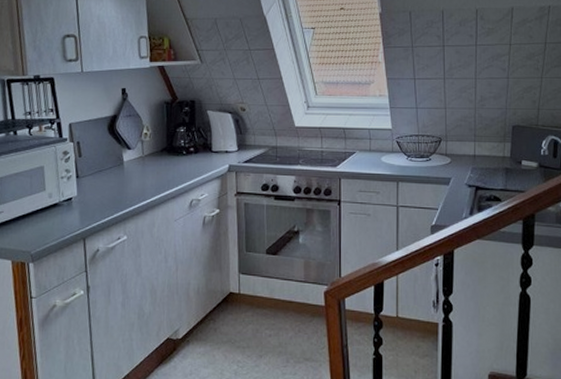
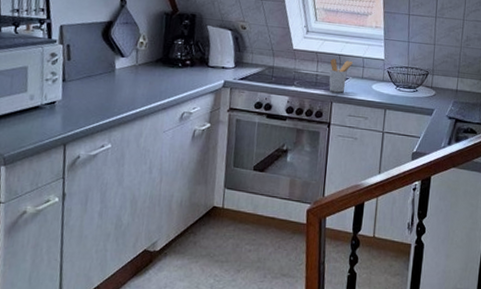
utensil holder: none [335,133,360,168] -> present [329,58,354,93]

